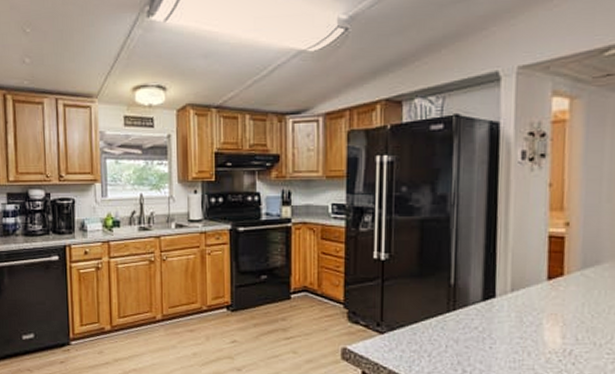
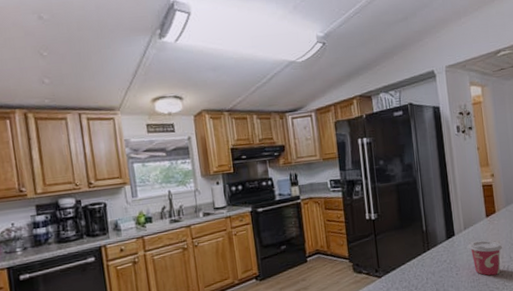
cup: none [514,308,565,359] -> present [468,240,502,276]

